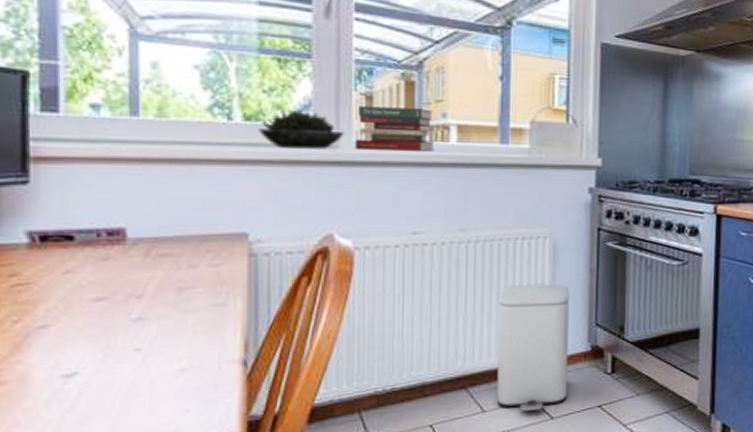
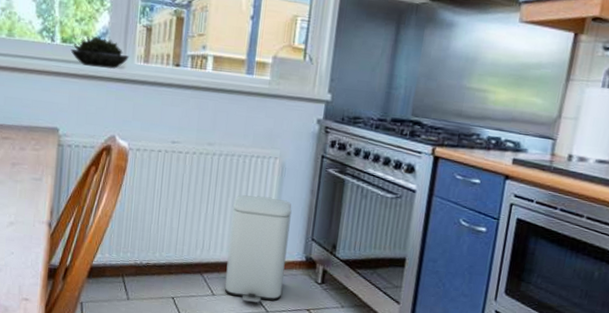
books: present [355,106,434,153] -> none [136,35,196,77]

